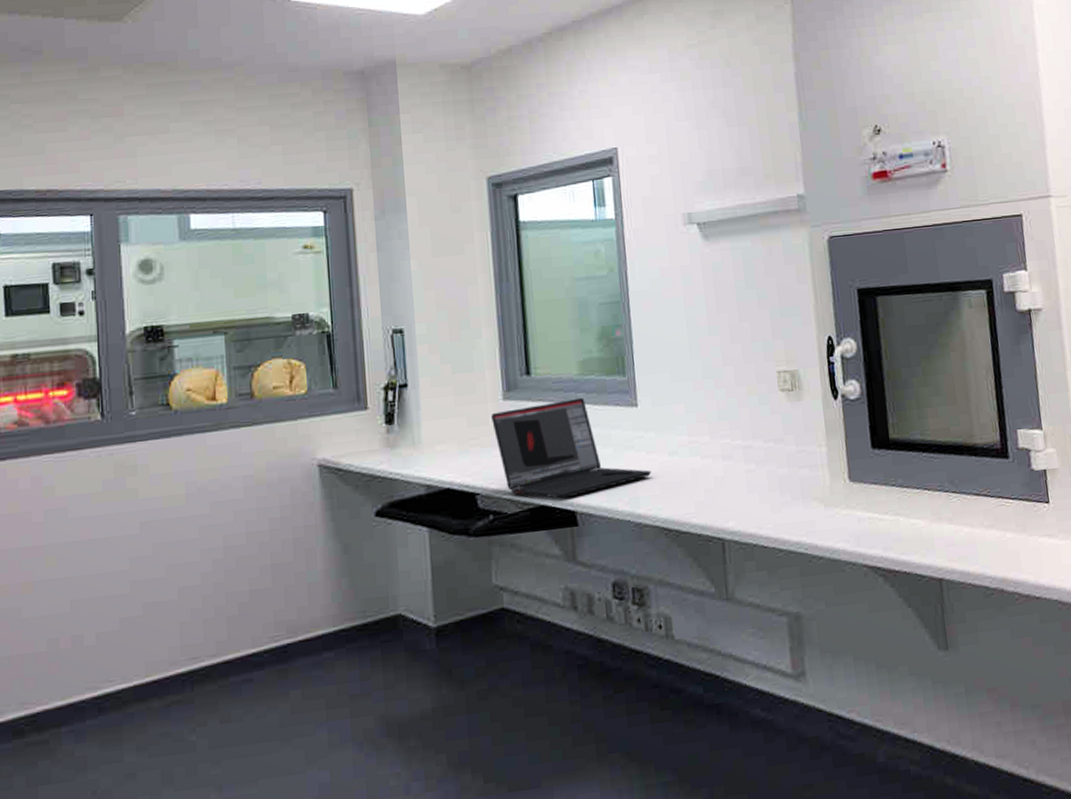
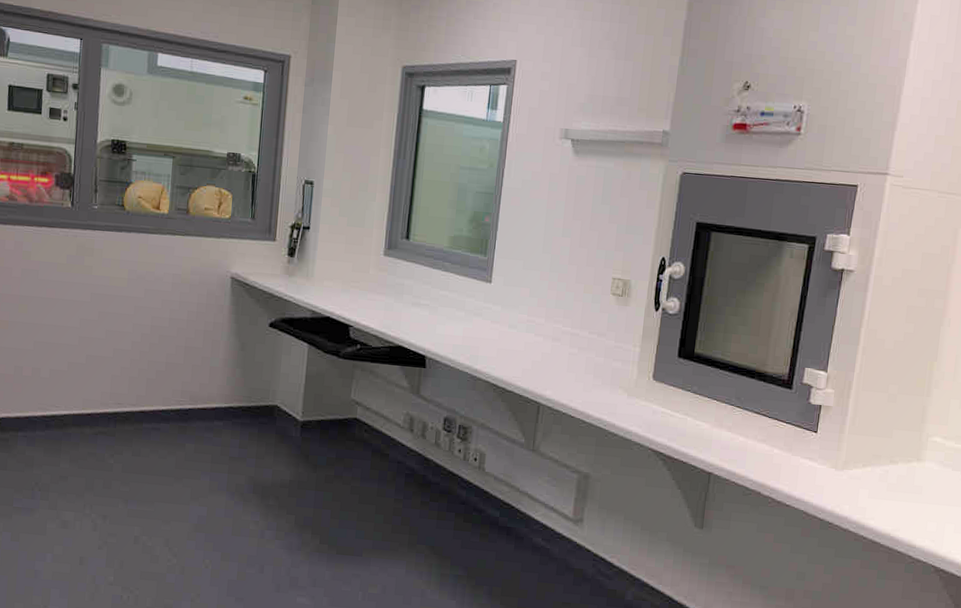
laptop: present [491,397,652,499] -> none [372,264,493,345]

